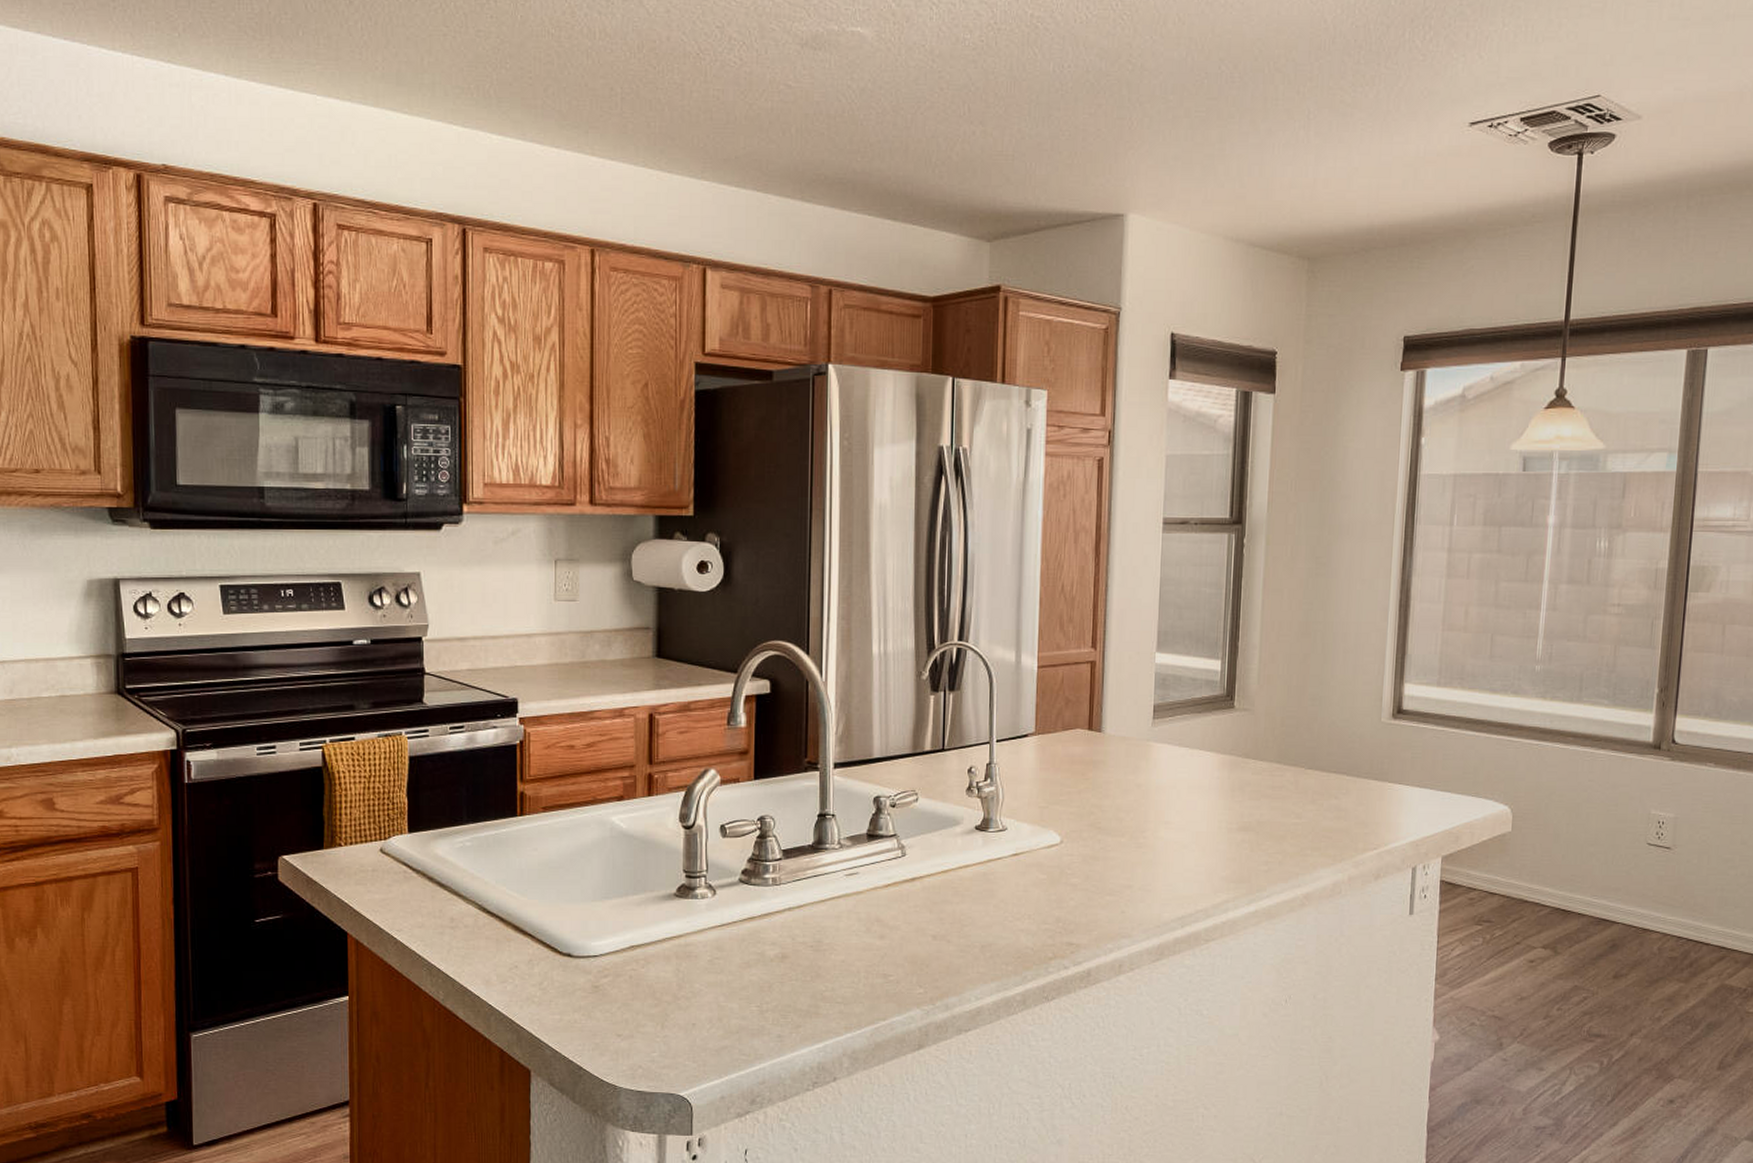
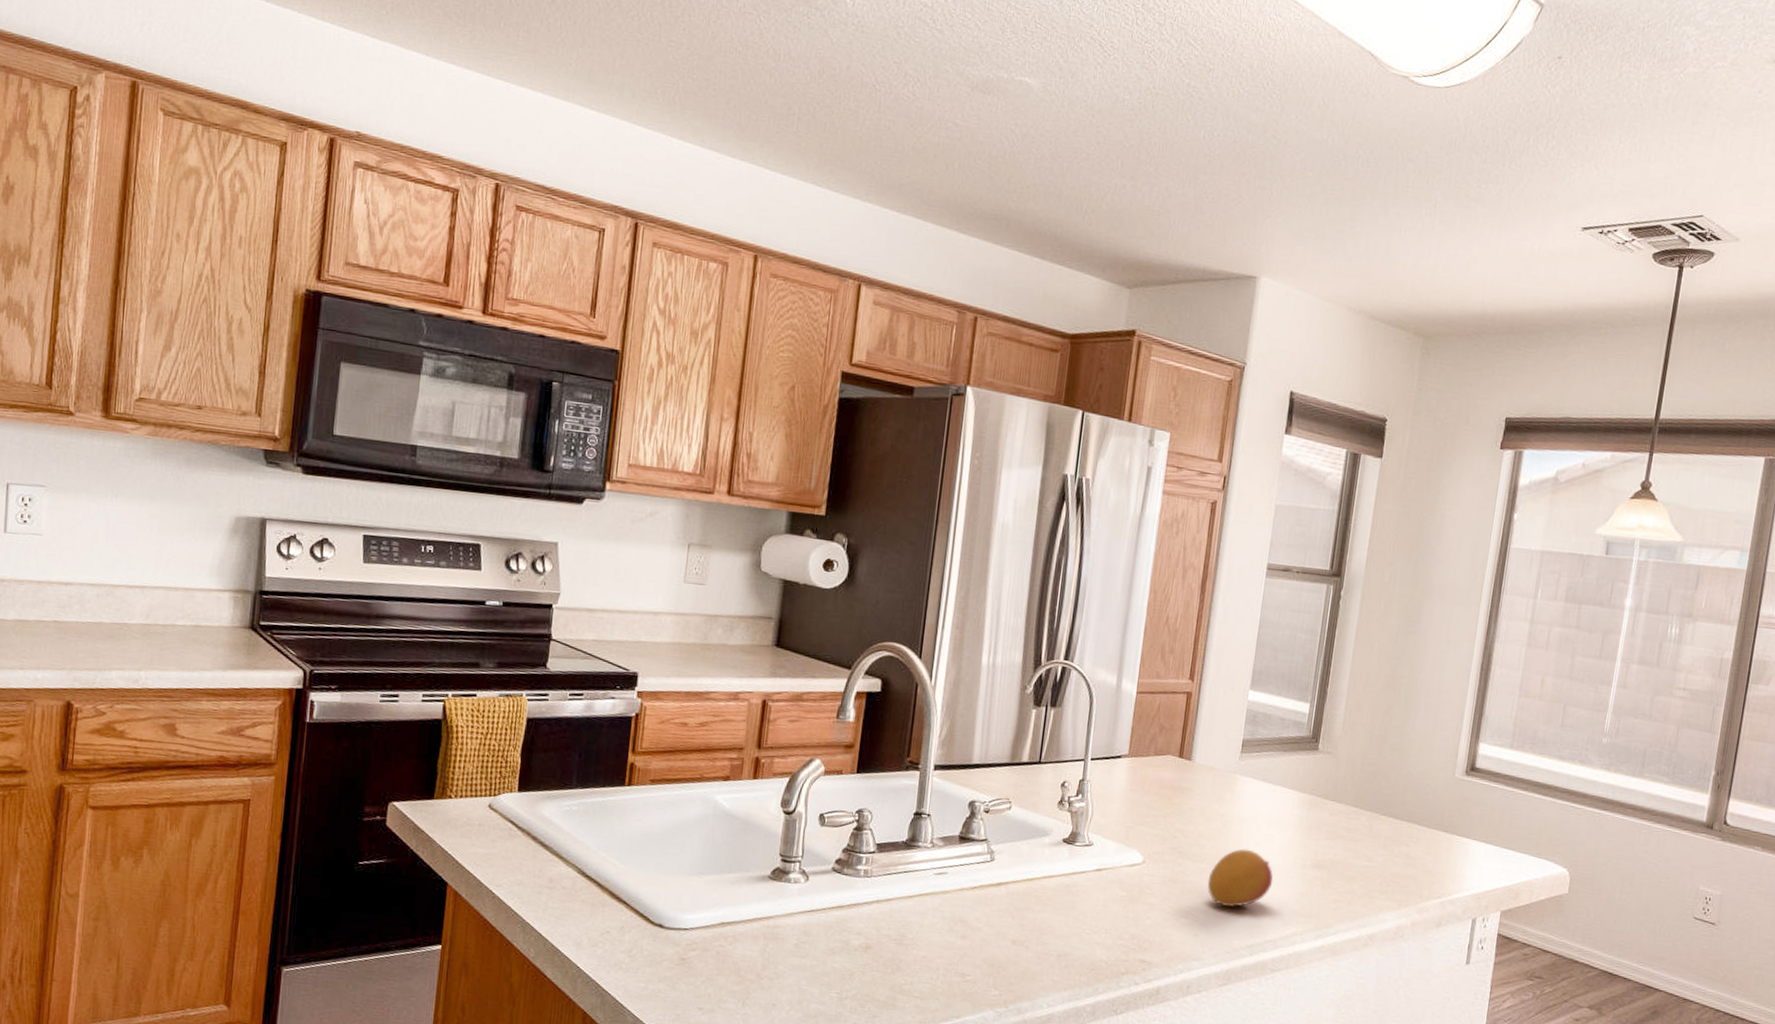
fruit: none [1130,818,1199,880] -> present [1207,849,1273,908]

